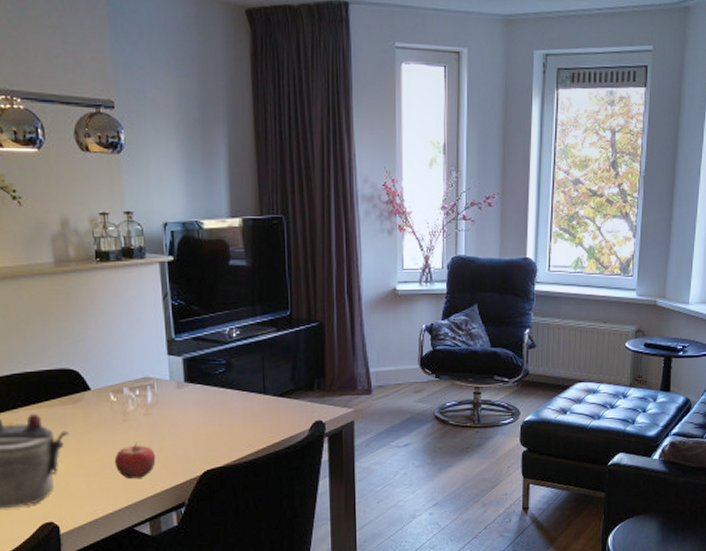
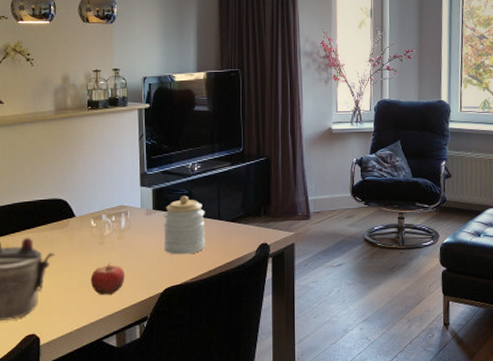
jar: none [198,366,249,434] -> present [164,195,205,255]

